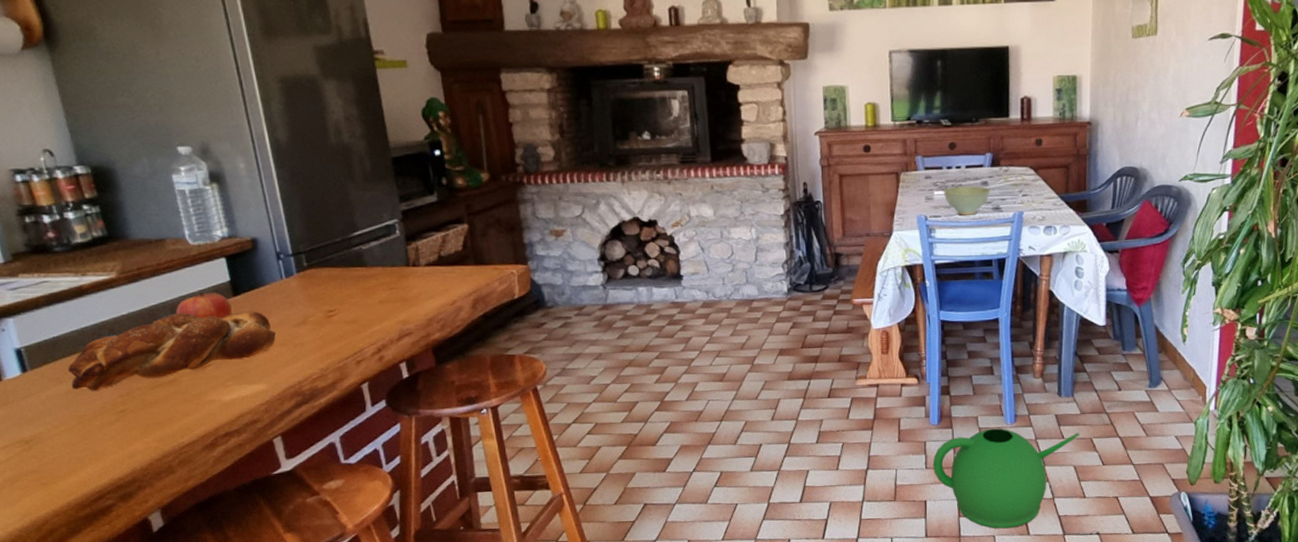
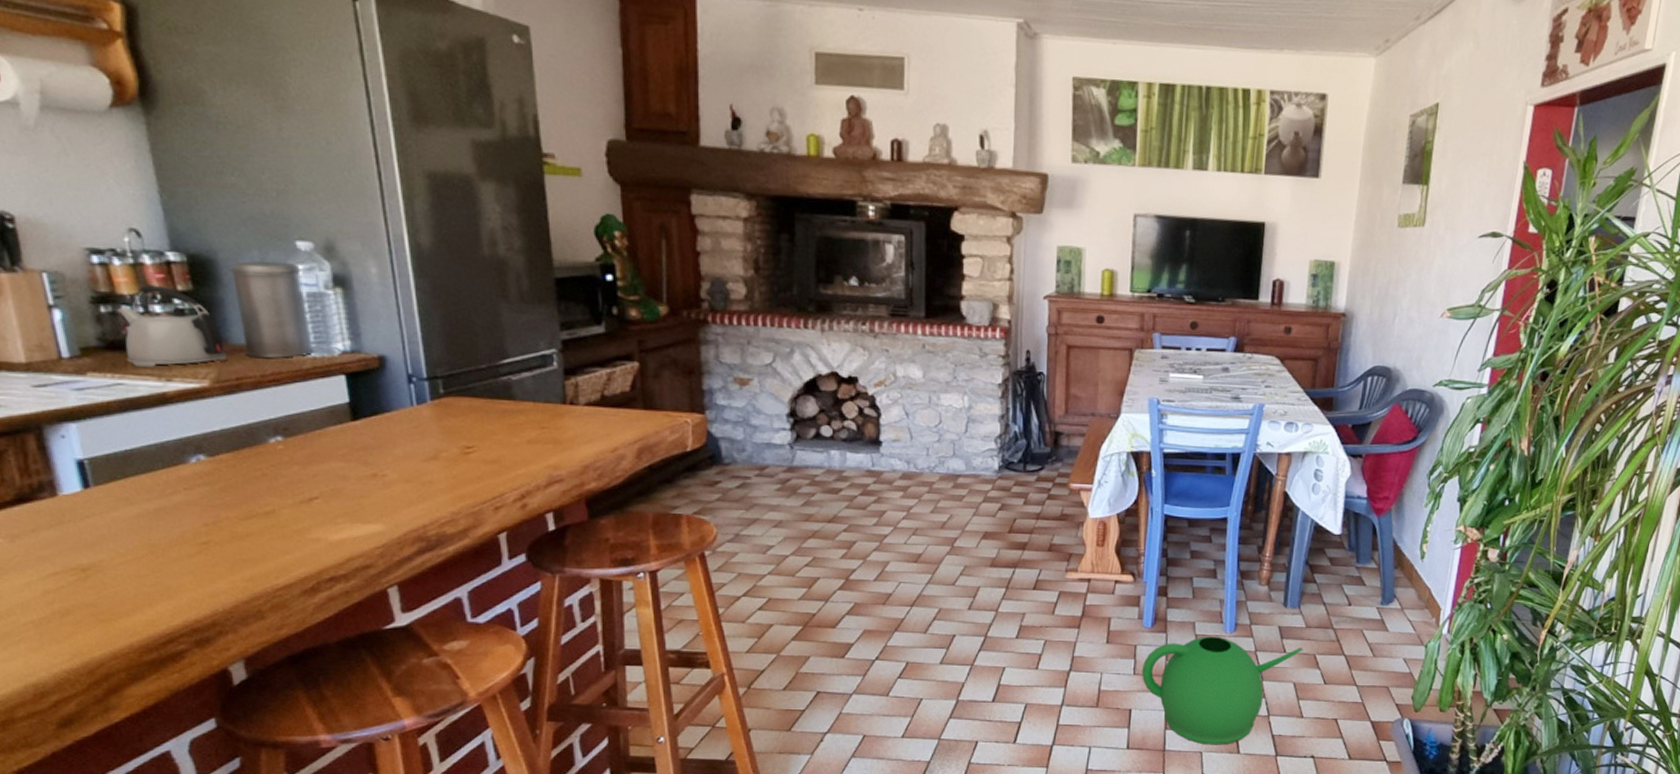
kettle: none [38,195,130,266] -> present [116,284,228,367]
bread loaf: present [68,311,277,391] -> none [141,433,401,517]
canister: none [126,166,197,250] -> present [230,261,313,359]
fruit: present [175,291,232,319] -> none [279,411,349,446]
bowl: present [943,185,991,216] -> none [1179,370,1231,403]

